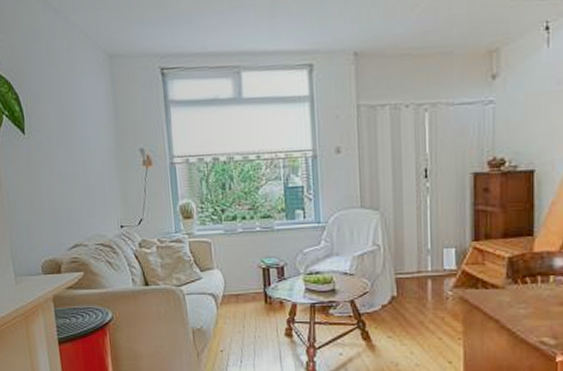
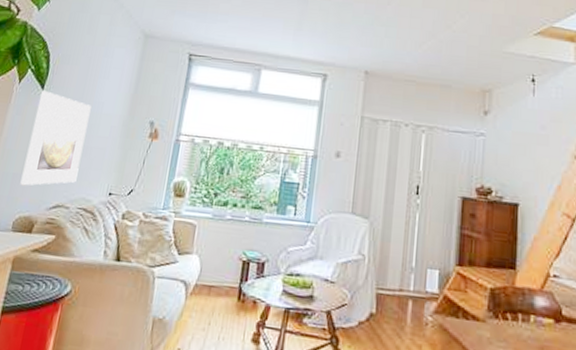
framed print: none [24,135,86,232] -> present [20,90,91,186]

